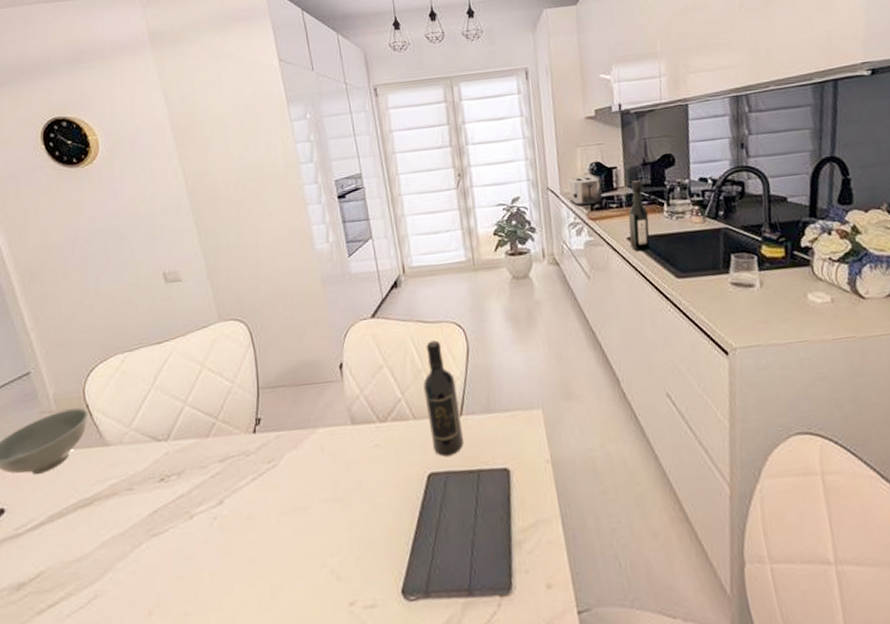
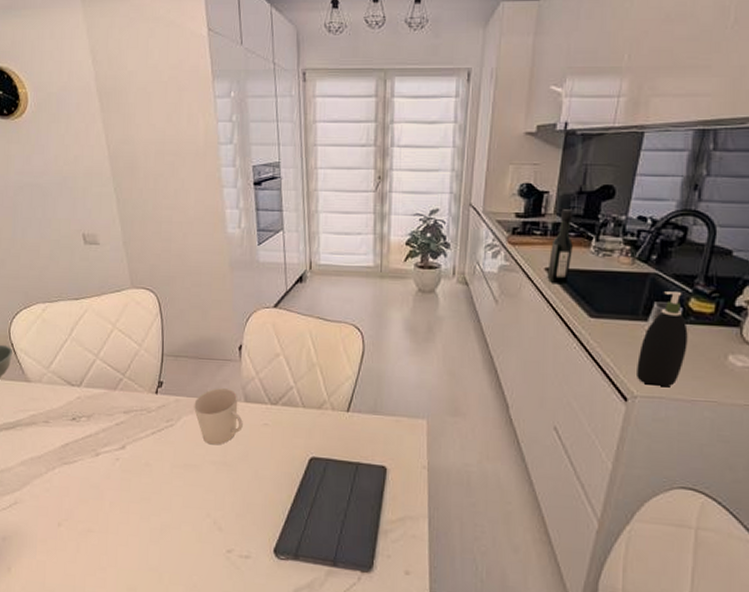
cup: none [297,413,352,481] -> present [194,388,243,445]
wine bottle: present [423,340,464,457] -> none [315,338,348,446]
toaster: present [568,175,603,207] -> none [491,196,529,229]
soap dispenser: none [728,242,771,336] -> present [637,291,688,388]

